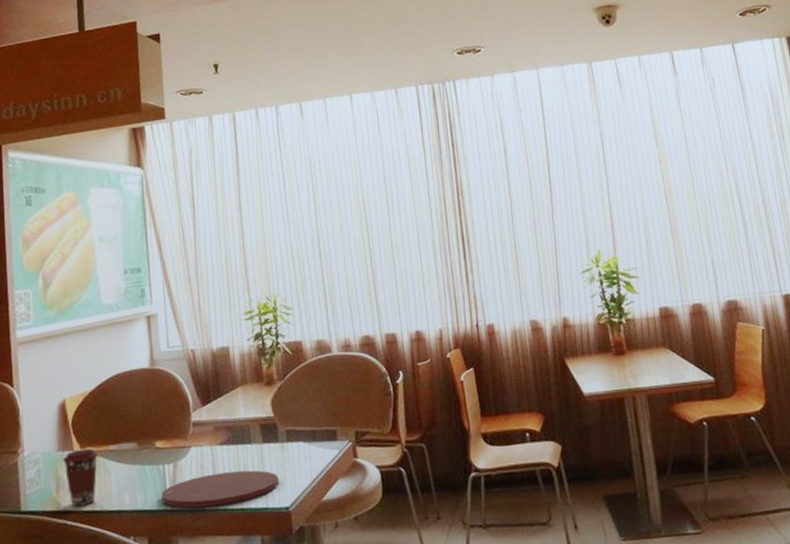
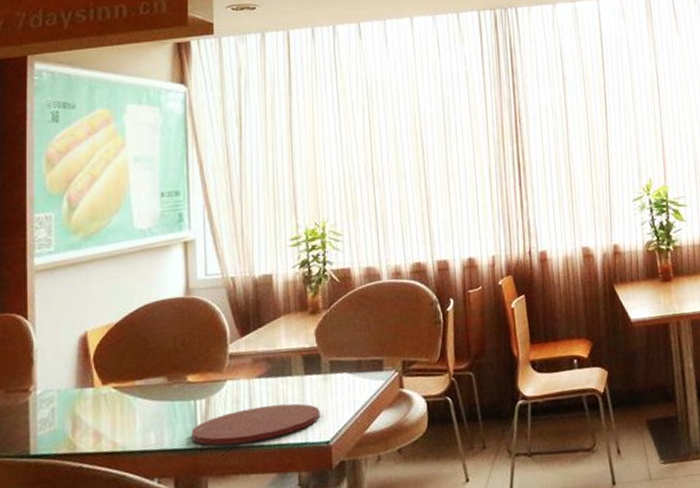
coffee cup: present [62,448,98,507] -> none [80,384,122,448]

